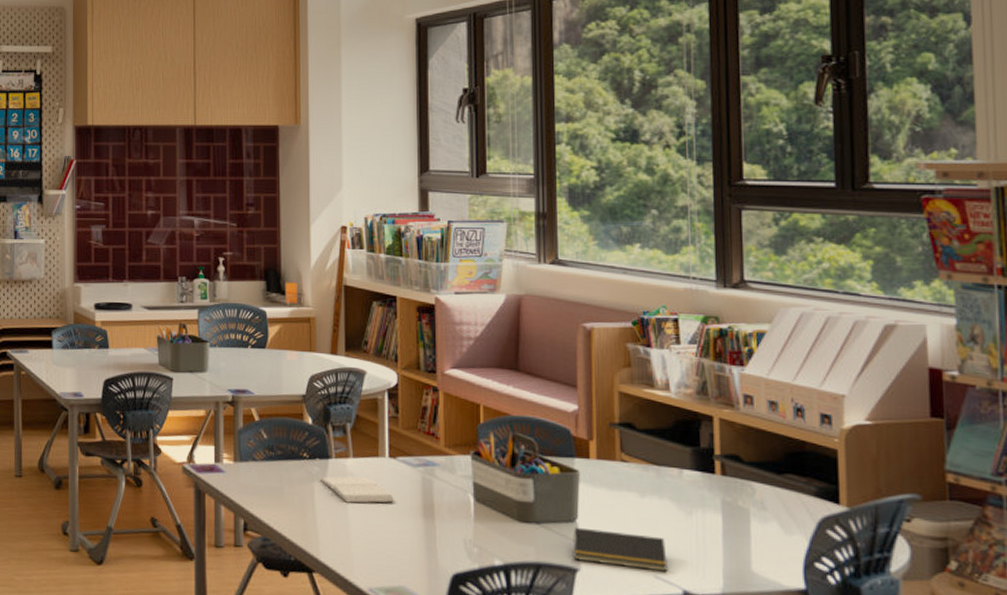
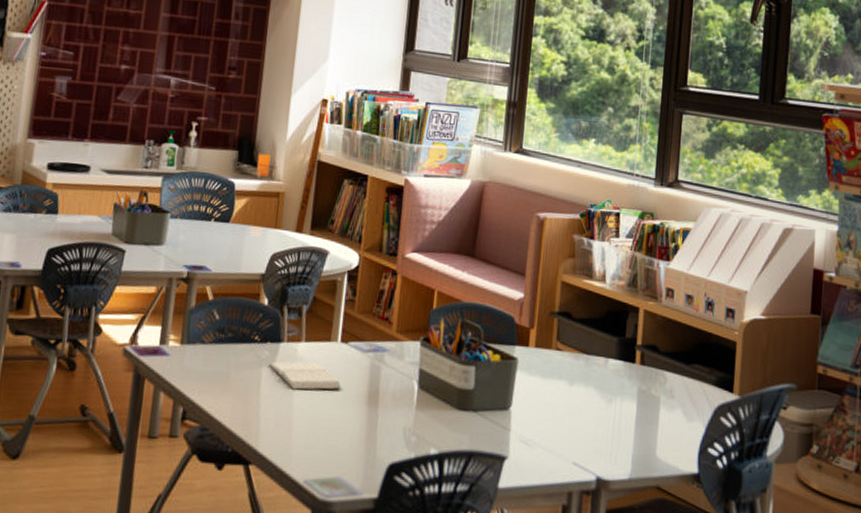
notepad: present [572,527,667,572] -> none [503,415,586,459]

